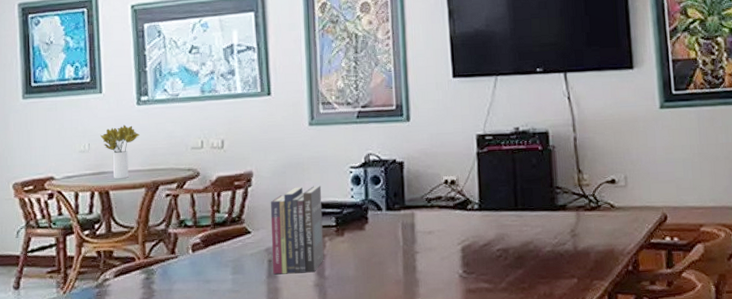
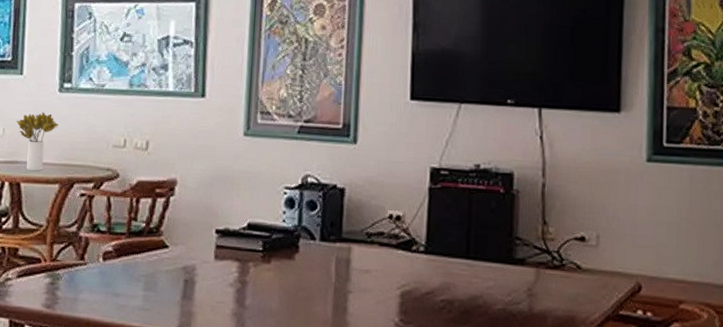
books: present [270,185,324,275] -> none [189,202,251,299]

